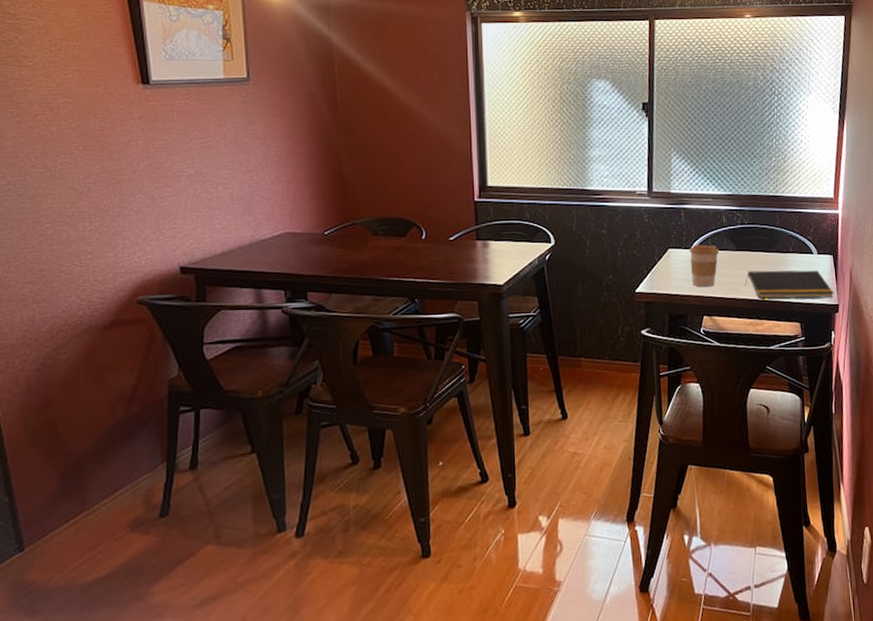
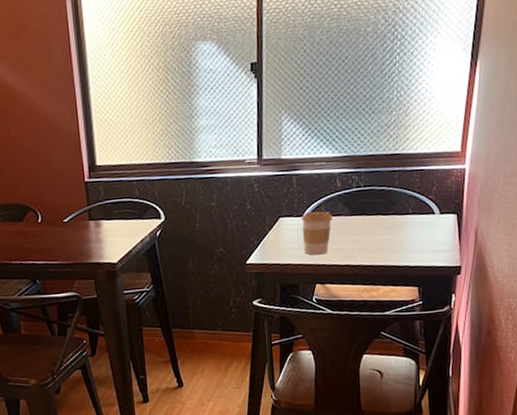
notepad: present [745,270,835,299] -> none [359,231,457,264]

